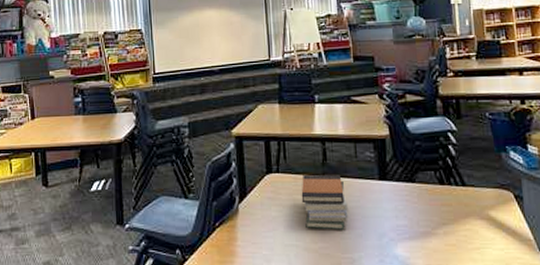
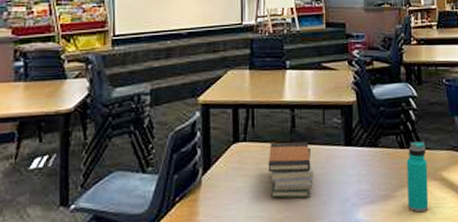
water bottle: none [447,178,476,252] -> present [406,141,429,213]

